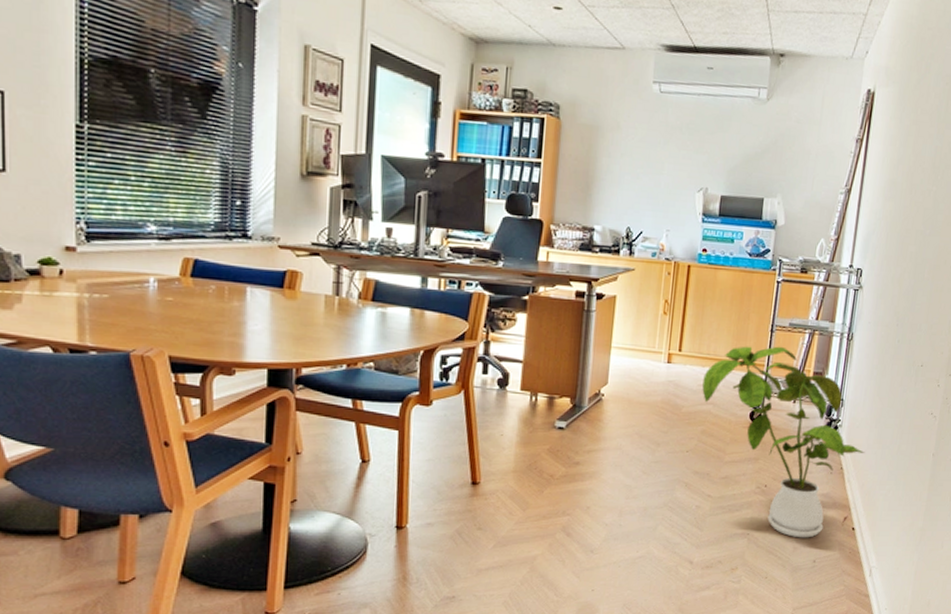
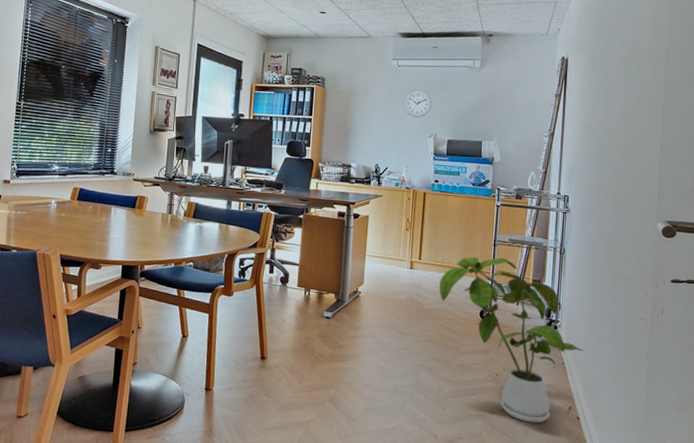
wall clock: none [666,127,703,165] -> present [404,90,432,117]

